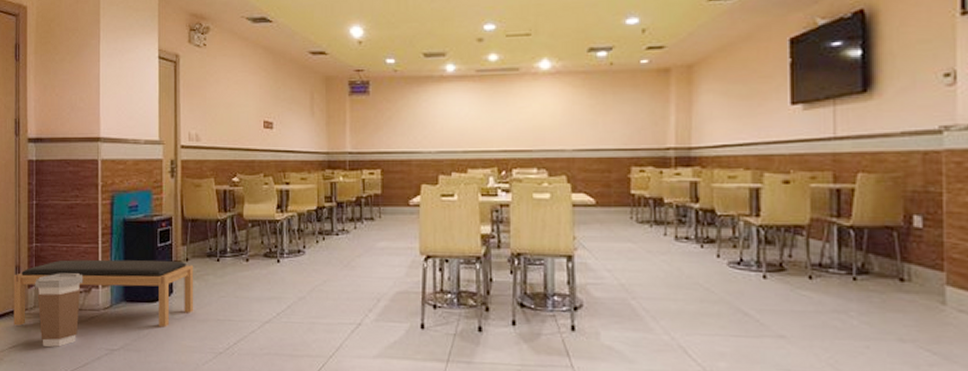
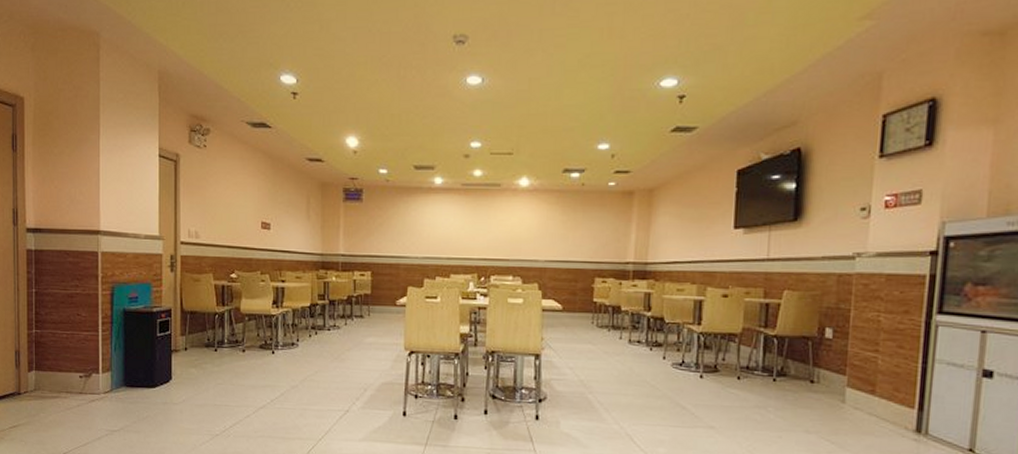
bench: present [14,259,194,328] -> none [13,346,192,411]
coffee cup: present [35,273,83,348] -> none [35,358,84,428]

